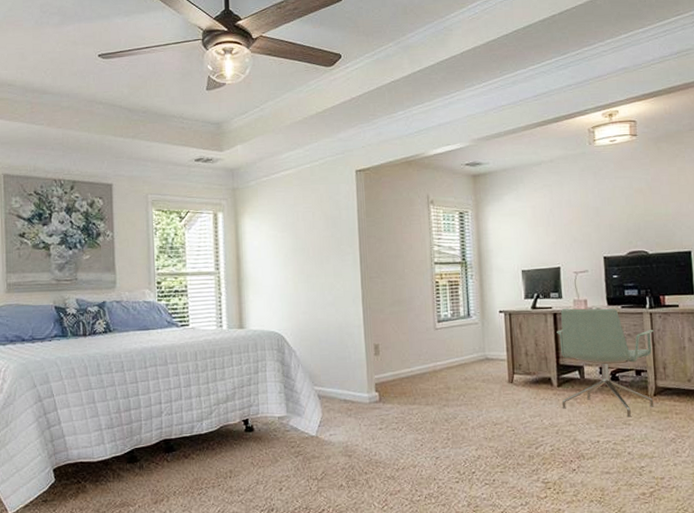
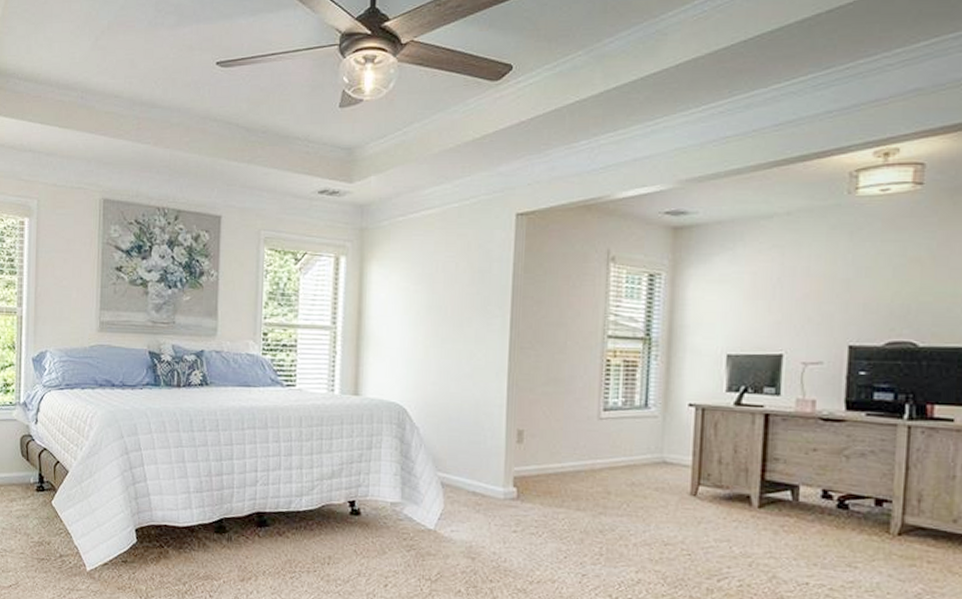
office chair: present [556,308,654,418] -> none [761,409,911,559]

